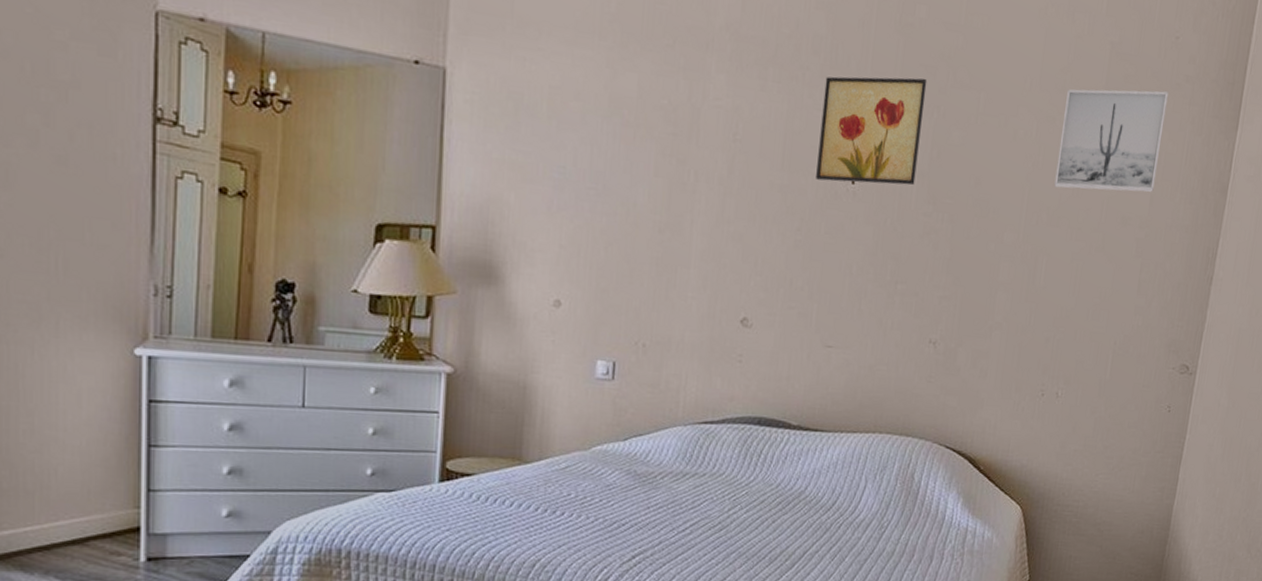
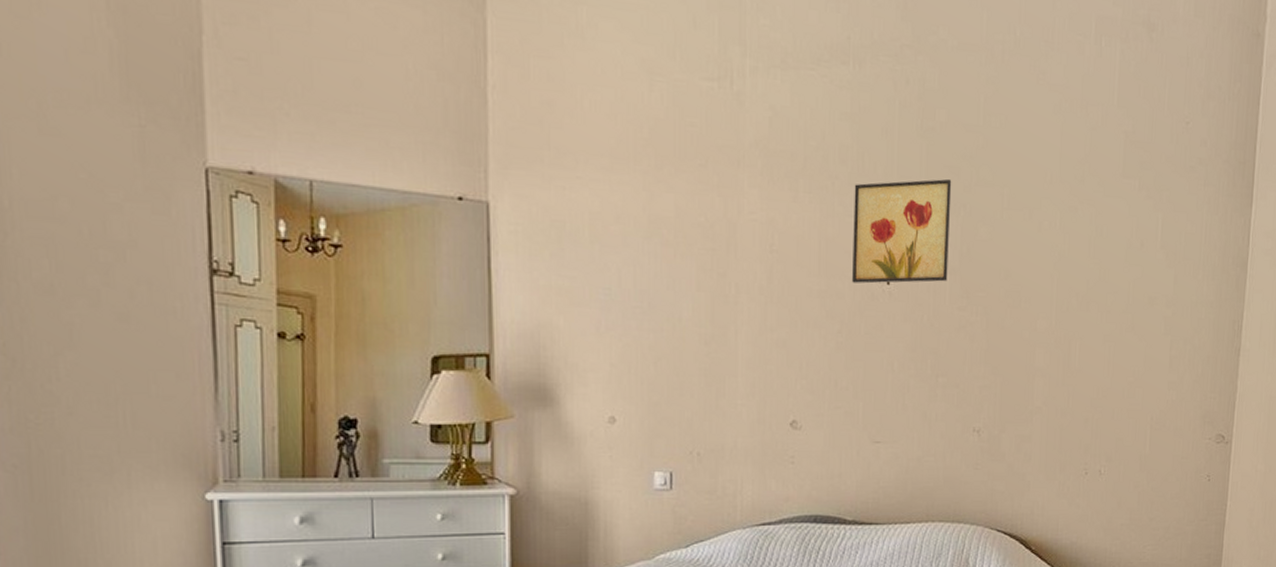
wall art: present [1054,89,1168,192] -> none [1081,174,1183,274]

